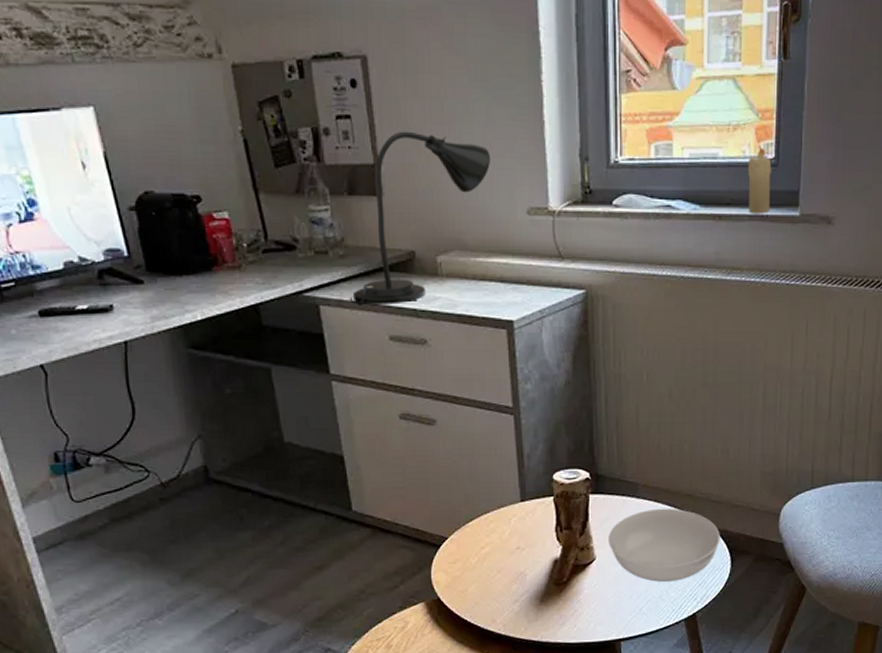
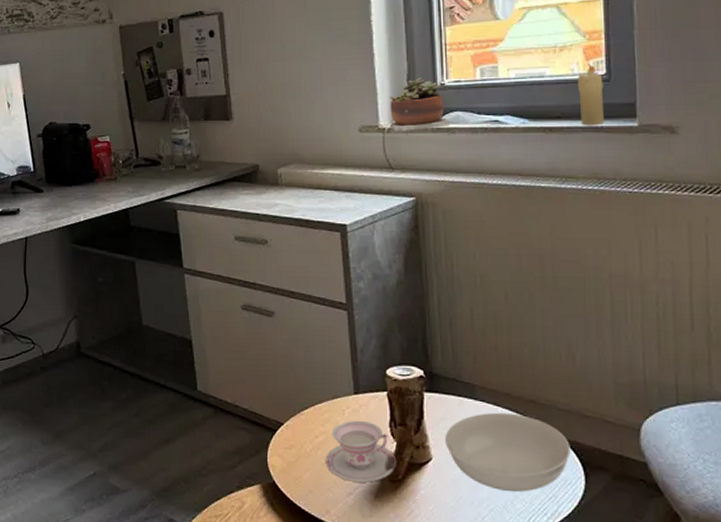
desk lamp: present [349,131,490,306] -> none [202,68,325,211]
teacup: none [492,527,562,589] -> present [326,420,397,483]
succulent plant: none [559,153,622,216] -> present [389,77,450,132]

